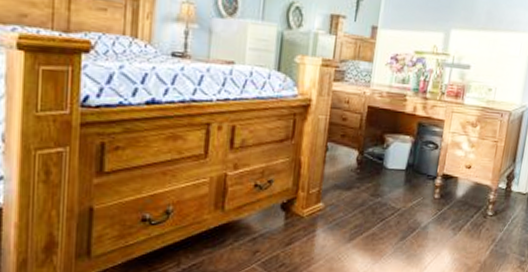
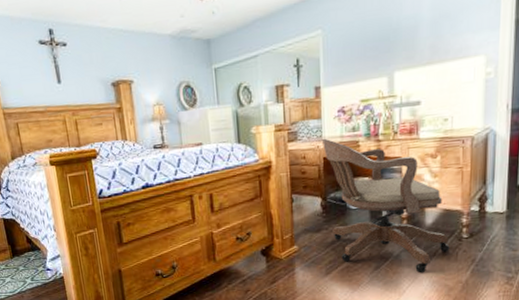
chair: none [364,84,476,248] -> present [321,138,450,272]

